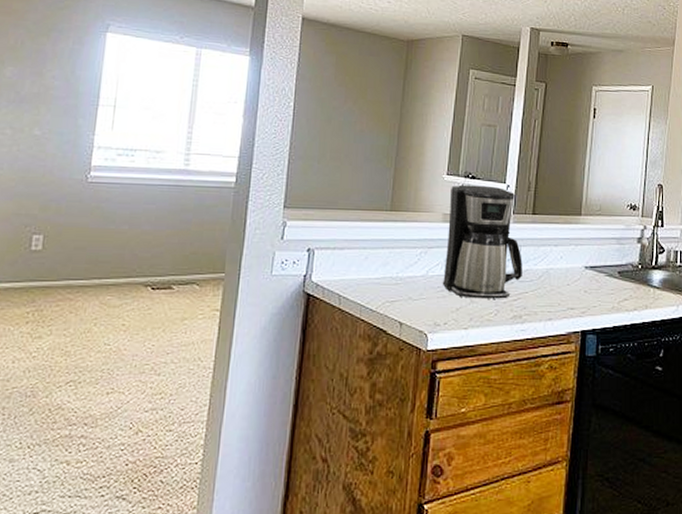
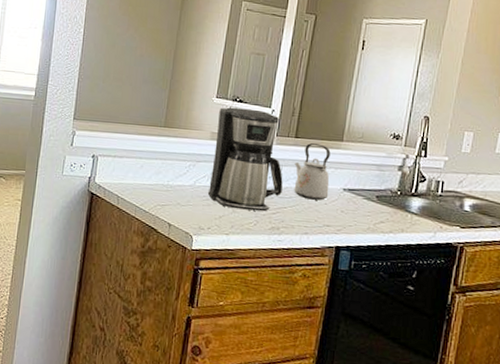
kettle: none [534,219,571,281] -> present [294,143,331,201]

